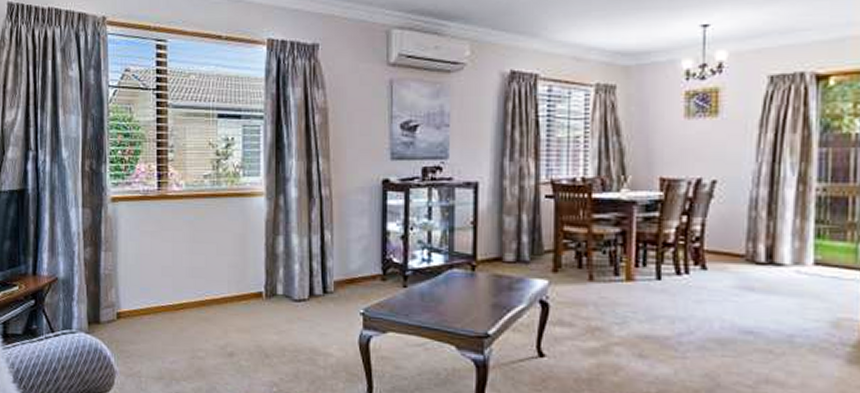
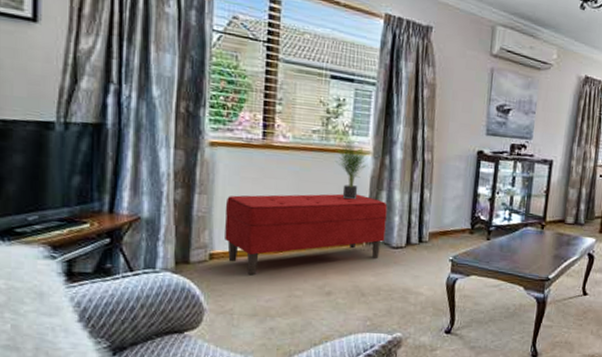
bench: none [128,241,286,335] -> present [225,193,388,276]
potted plant: none [228,179,261,248] -> present [335,138,368,200]

